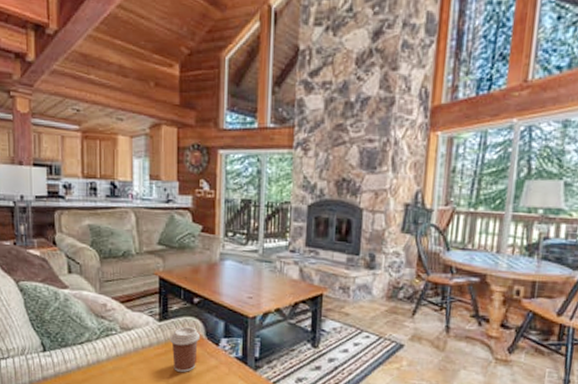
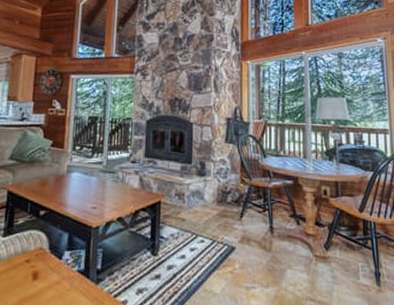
coffee cup: present [170,326,201,373] -> none [12,241,44,292]

